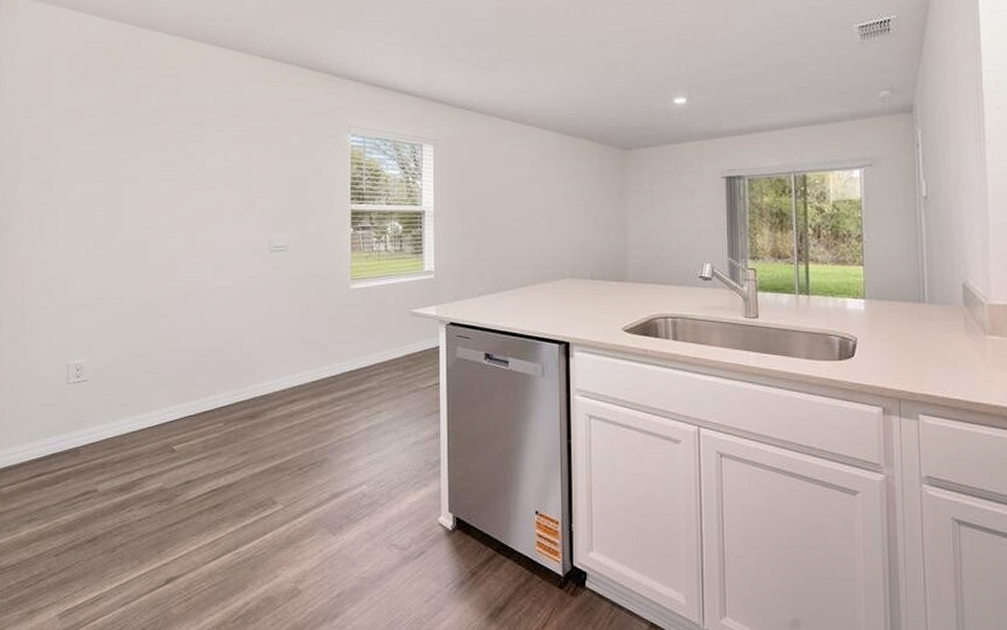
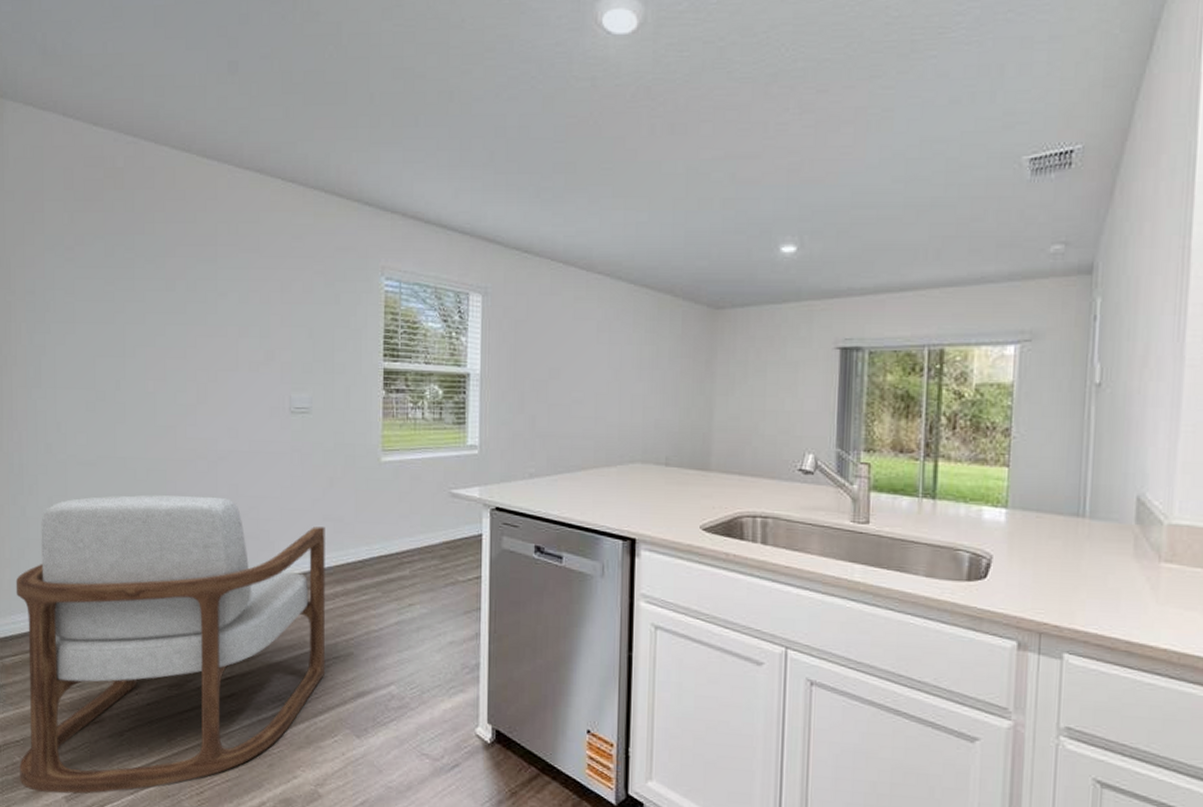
armchair: none [14,327,302,612] -> present [15,495,325,794]

